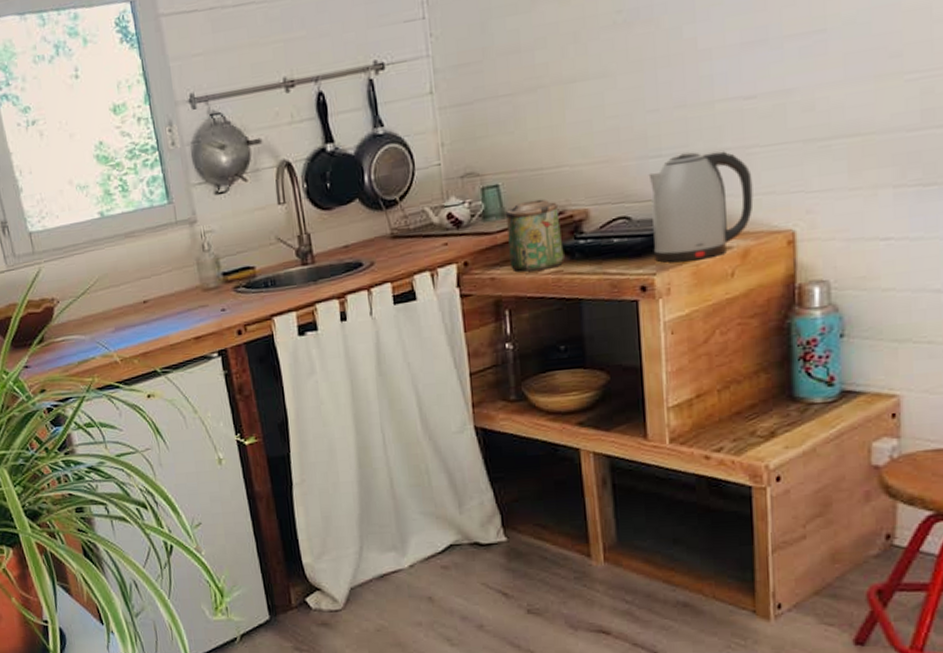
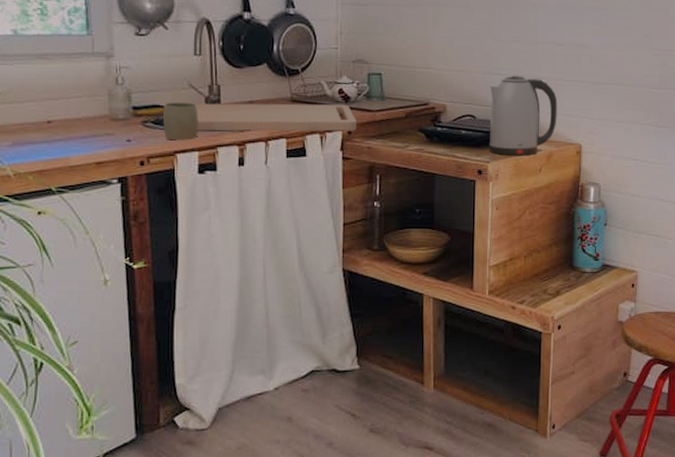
mug: none [253,258,293,304] -> present [163,102,199,141]
cutting board: none [284,231,474,289] -> present [193,103,357,132]
canister: present [505,199,564,272] -> none [384,90,426,146]

